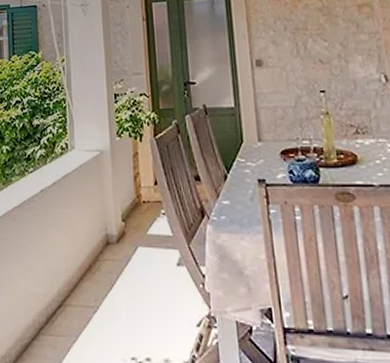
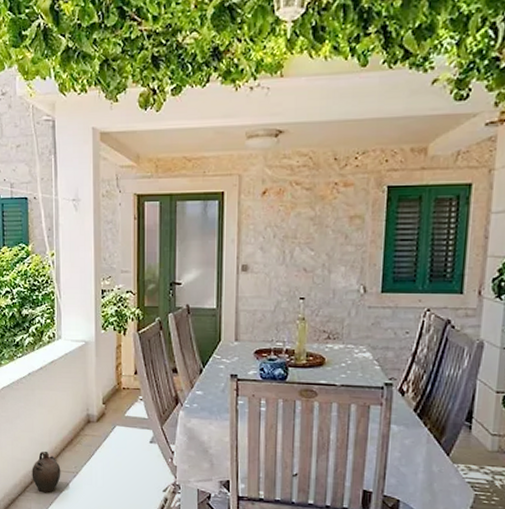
ceramic jug: none [46,281,80,335] -> present [32,451,61,493]

